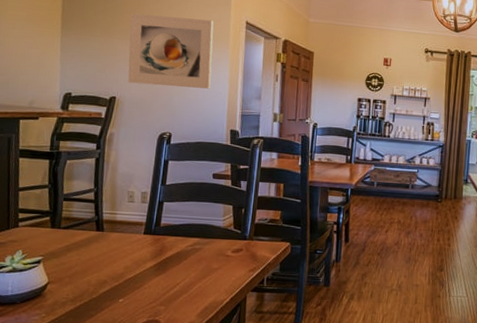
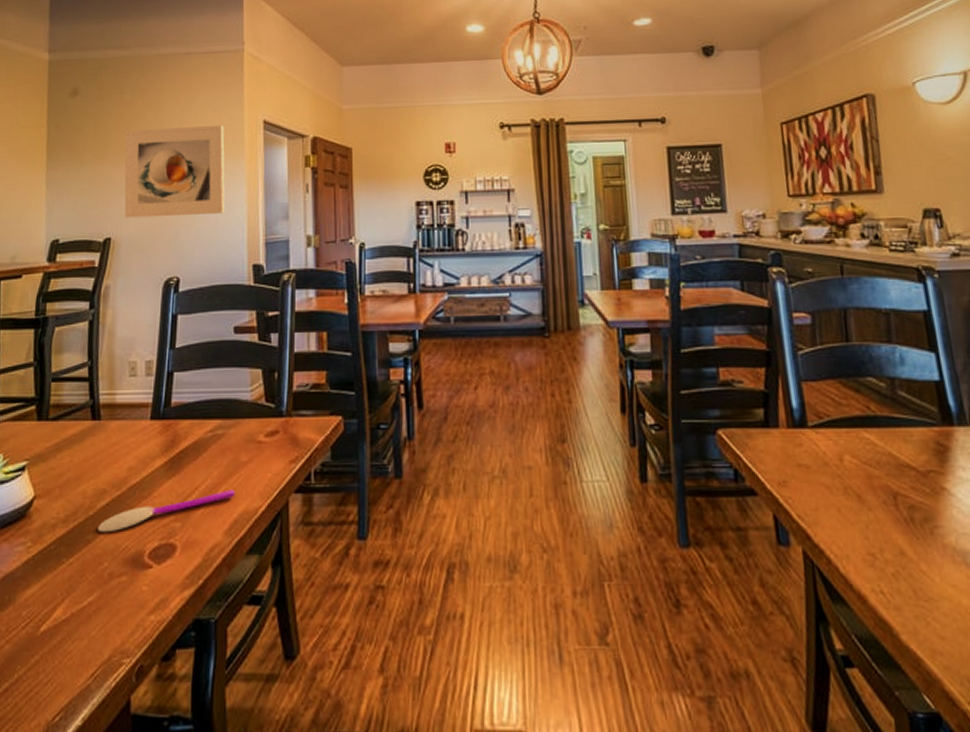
spoon: none [99,286,208,311] -> present [98,489,236,533]

